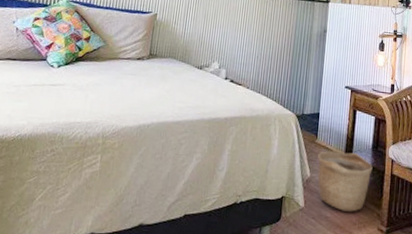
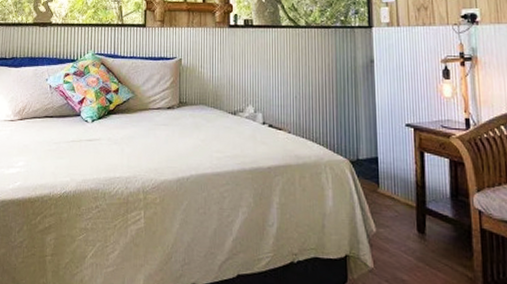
basket: present [317,151,373,212] -> none [383,202,455,275]

